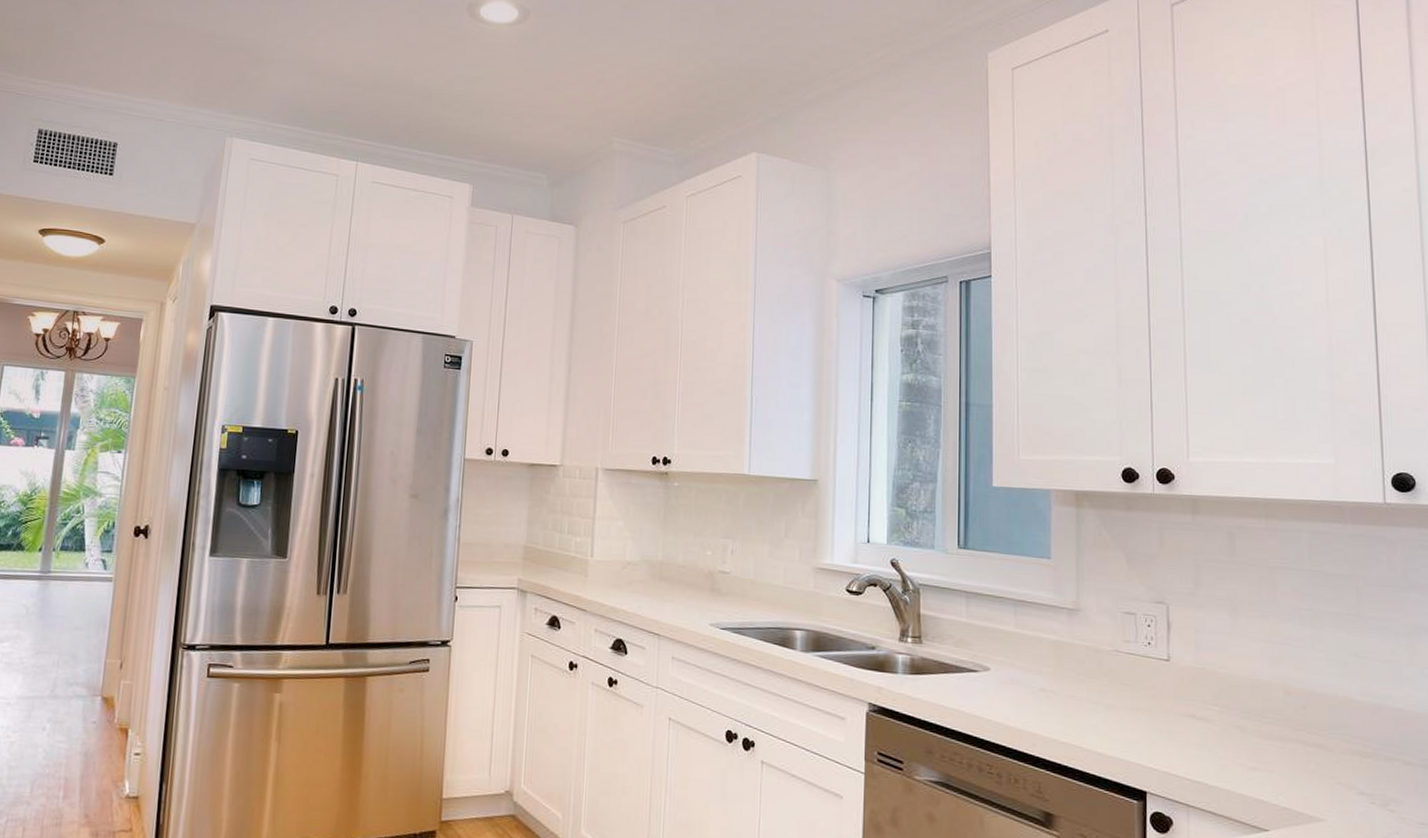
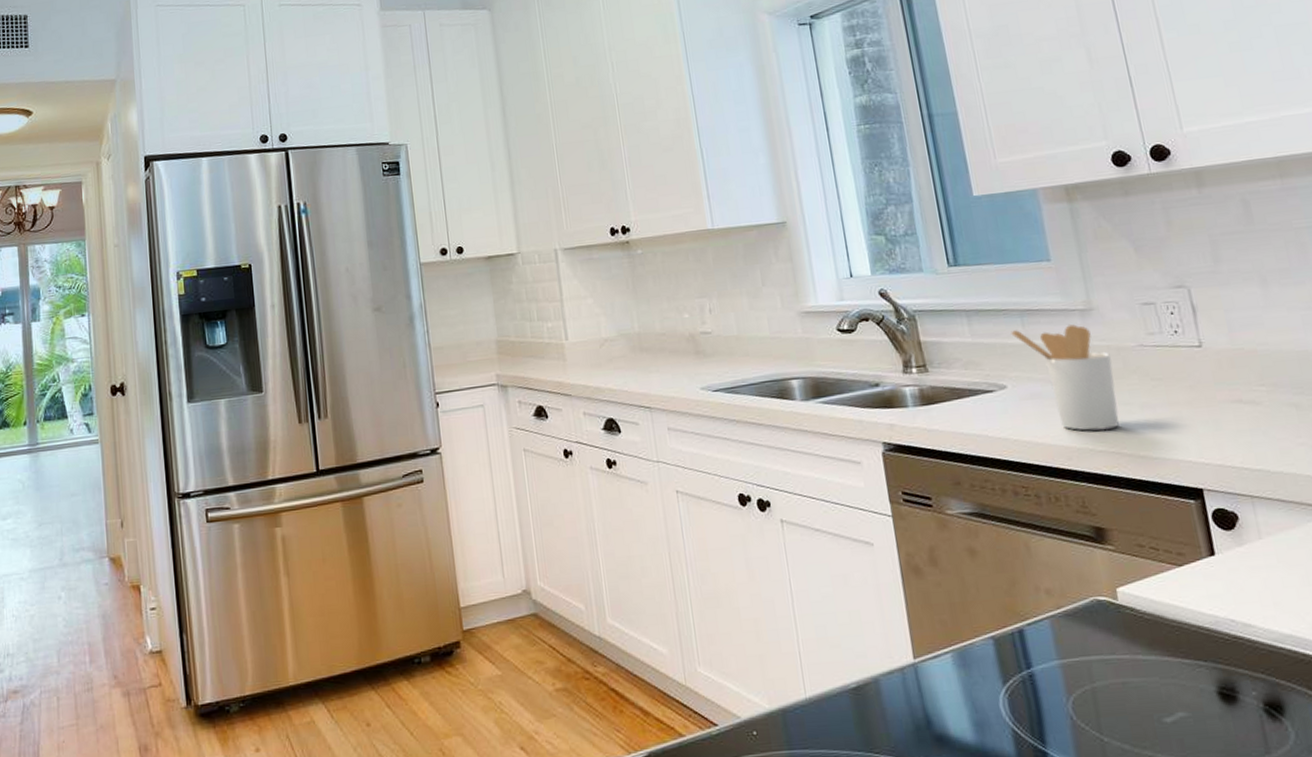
utensil holder: none [1003,618,1088,724] -> present [1010,324,1119,431]

